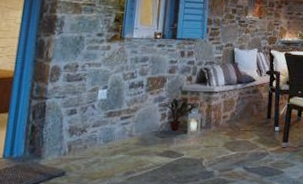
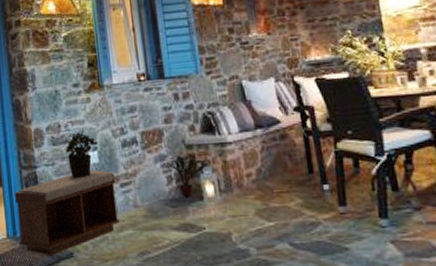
bench: none [14,104,118,174] -> present [15,170,120,255]
potted plant: none [78,72,109,110] -> present [66,130,98,178]

